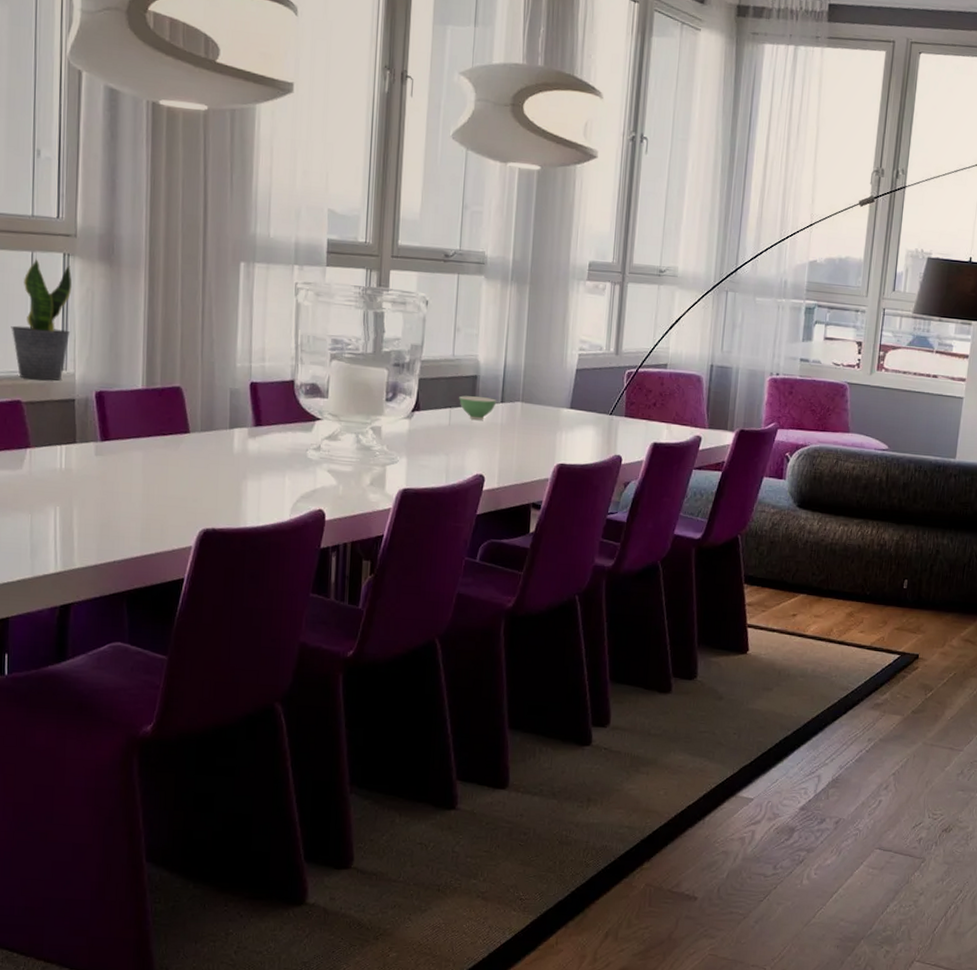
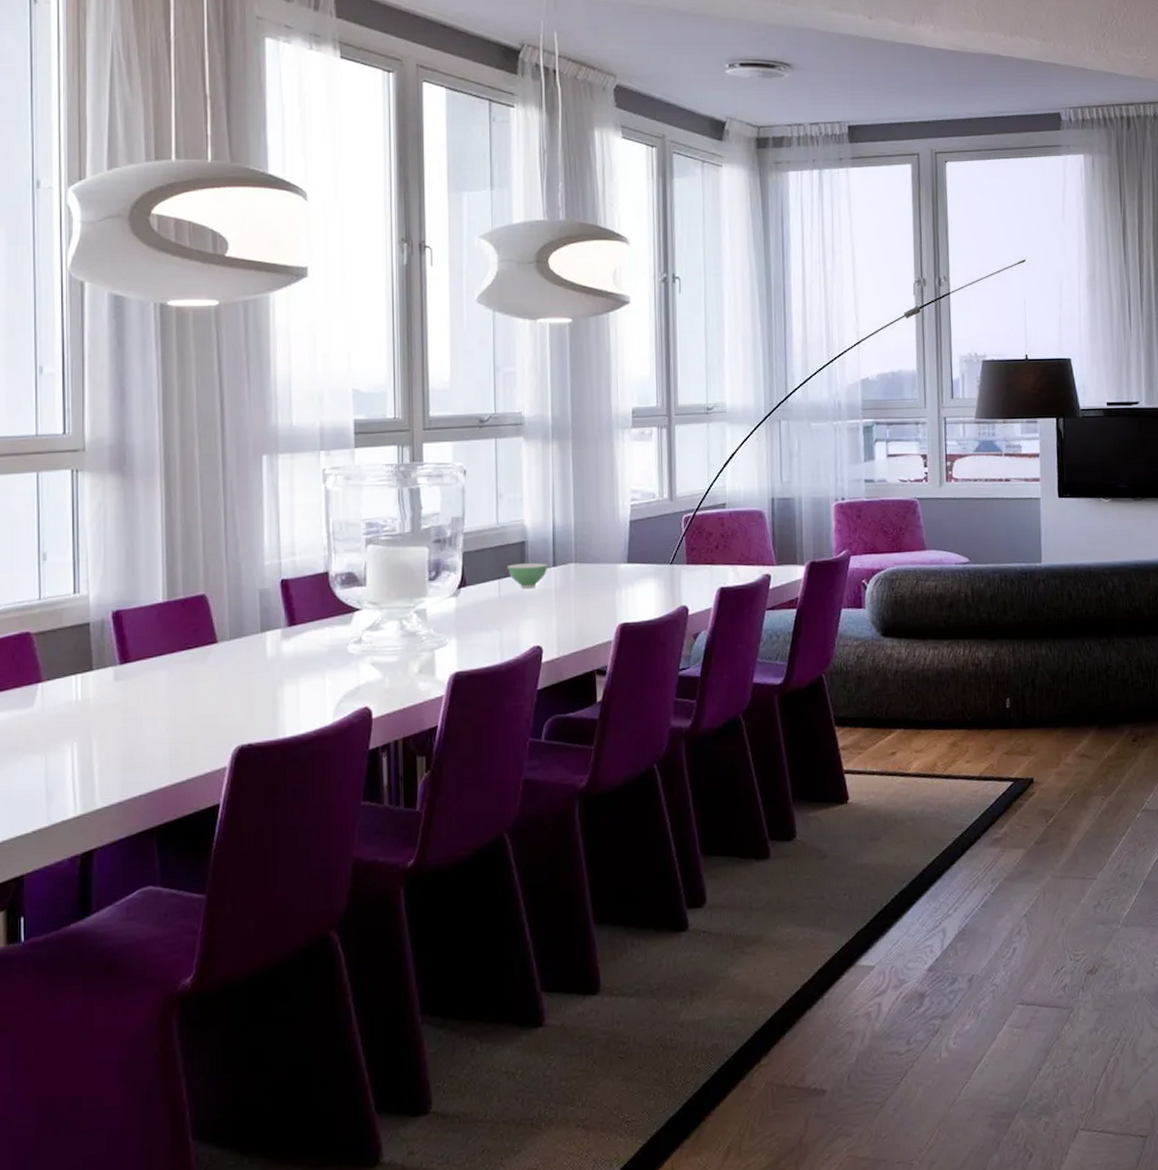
potted plant: present [11,259,72,381] -> none [16,479,82,607]

